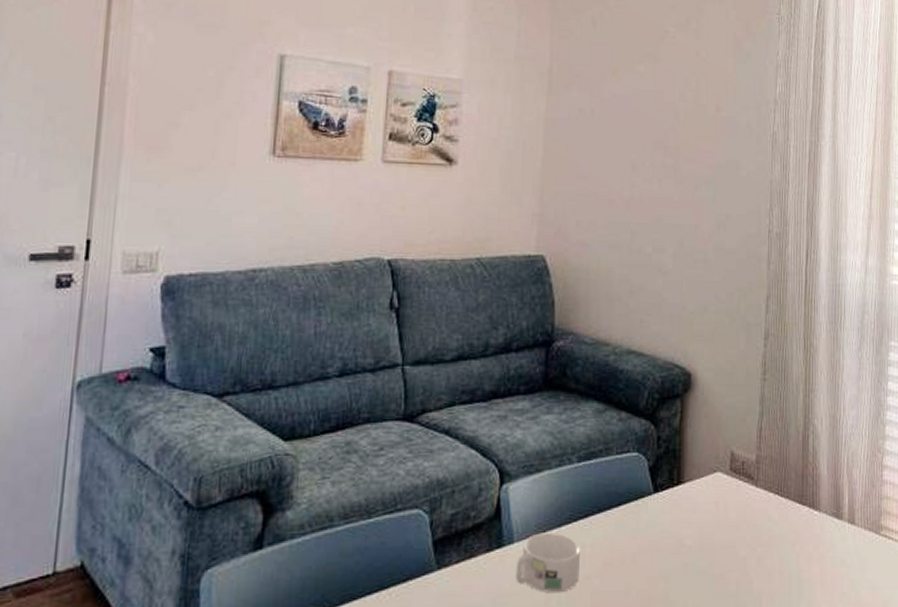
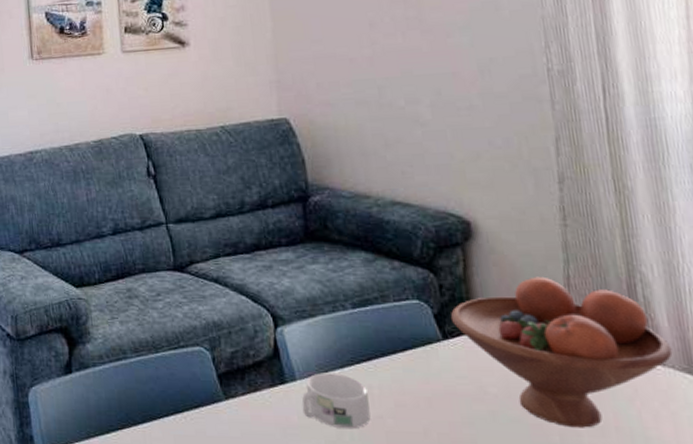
fruit bowl: none [664,428,827,575] -> present [451,276,673,428]

